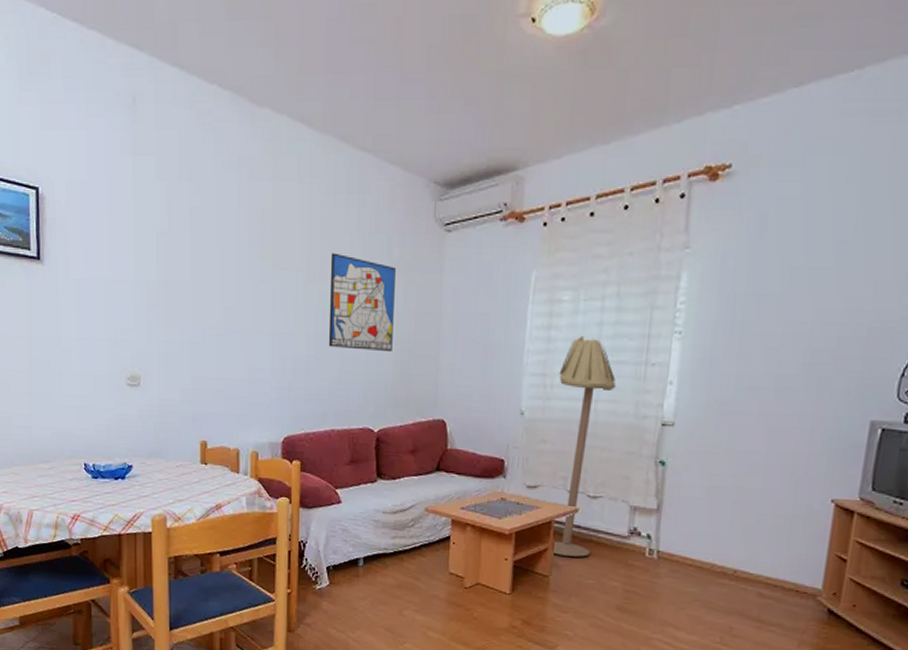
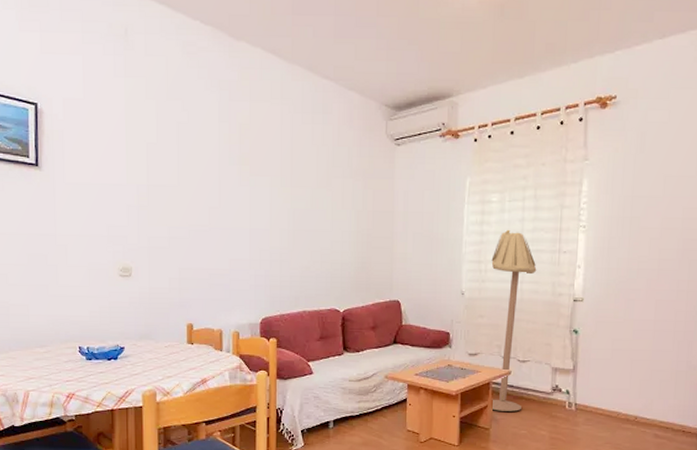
wall art: present [328,253,396,353] -> none [299,162,355,245]

